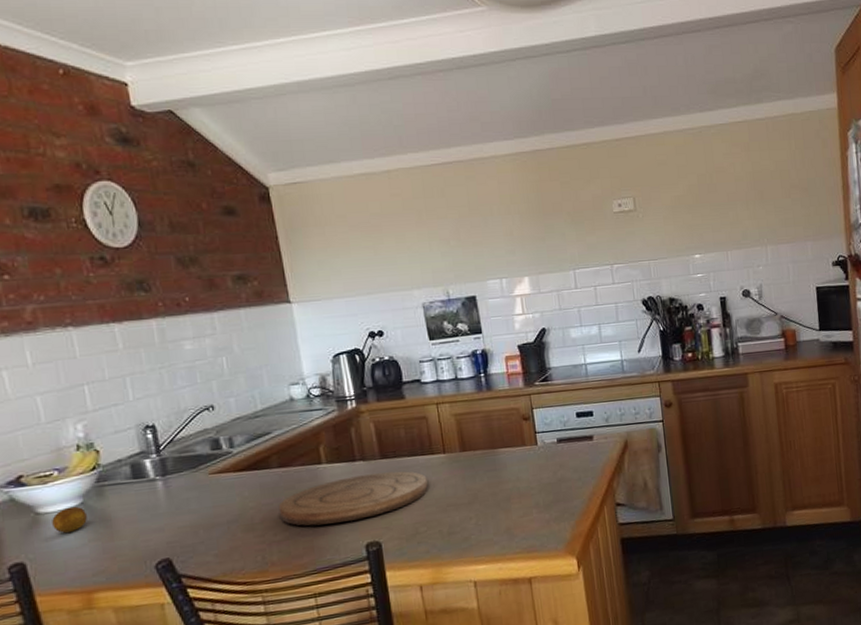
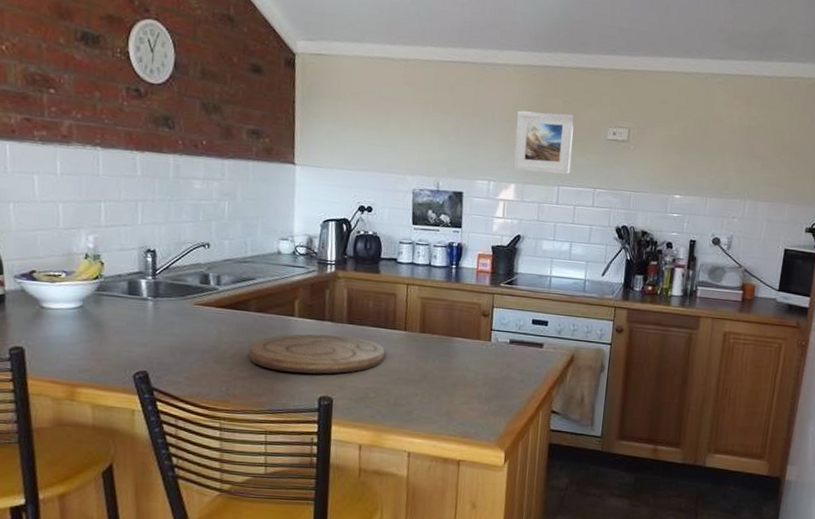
fruit: present [52,506,87,533] -> none [53,307,83,330]
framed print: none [515,193,583,263] -> present [513,111,575,174]

